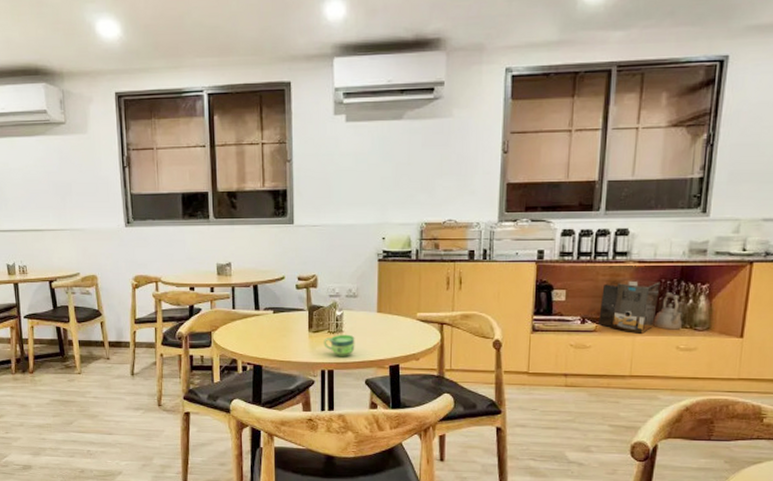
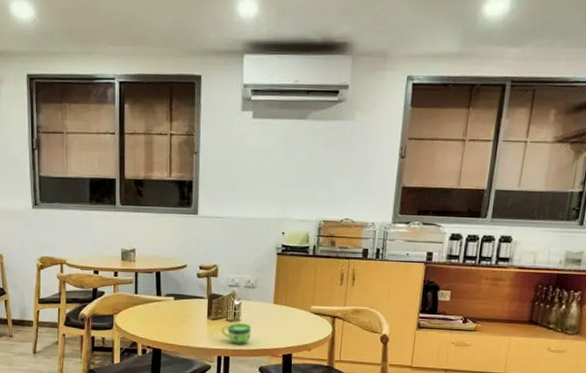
coffee machine: present [598,278,660,334] -> none [479,282,537,335]
kettle: present [652,291,683,330] -> none [527,296,555,333]

